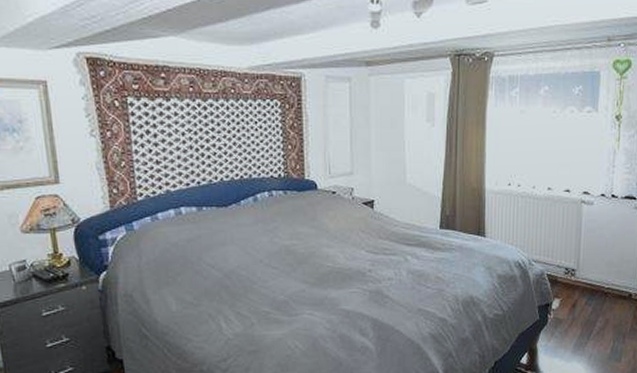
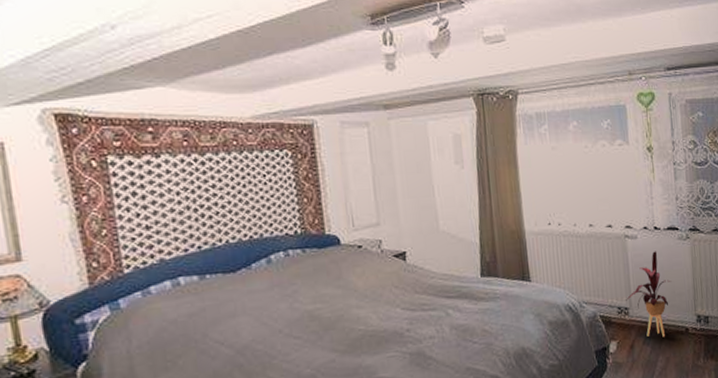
house plant: none [574,218,622,300] -> present [626,251,672,337]

